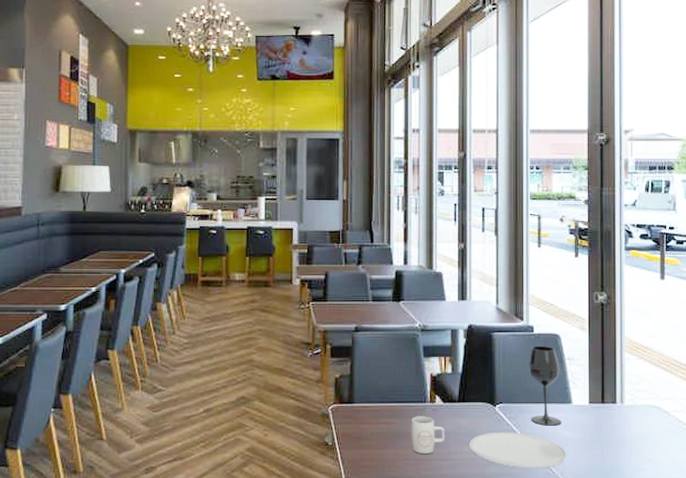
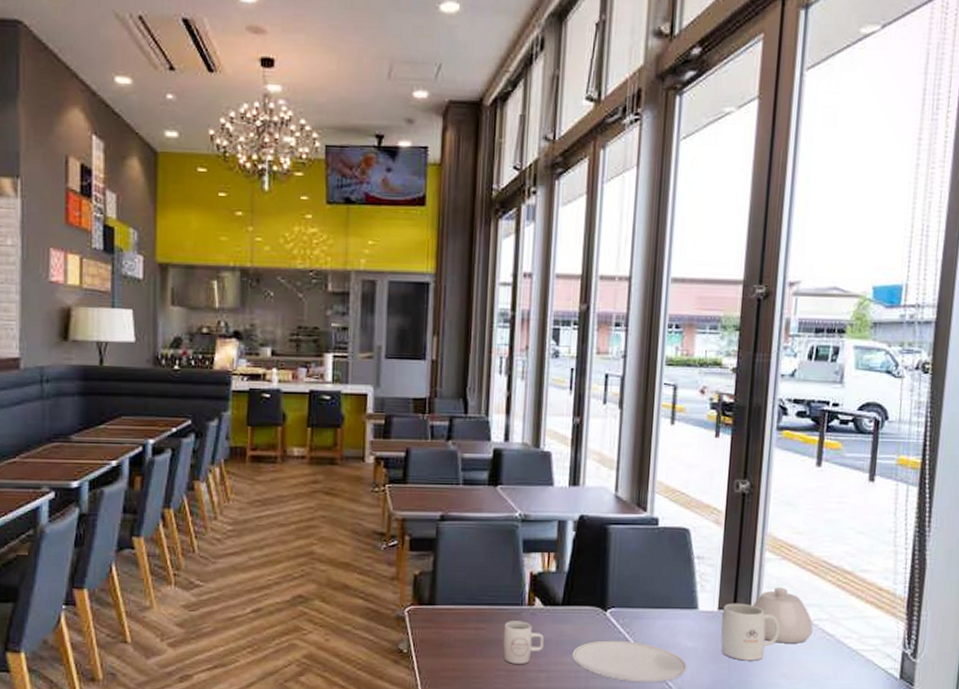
wineglass: present [528,345,561,426] -> none [648,541,687,634]
mug: none [592,397,642,448] -> present [720,603,780,661]
sugar bowl: none [618,384,671,432] -> present [752,588,813,643]

